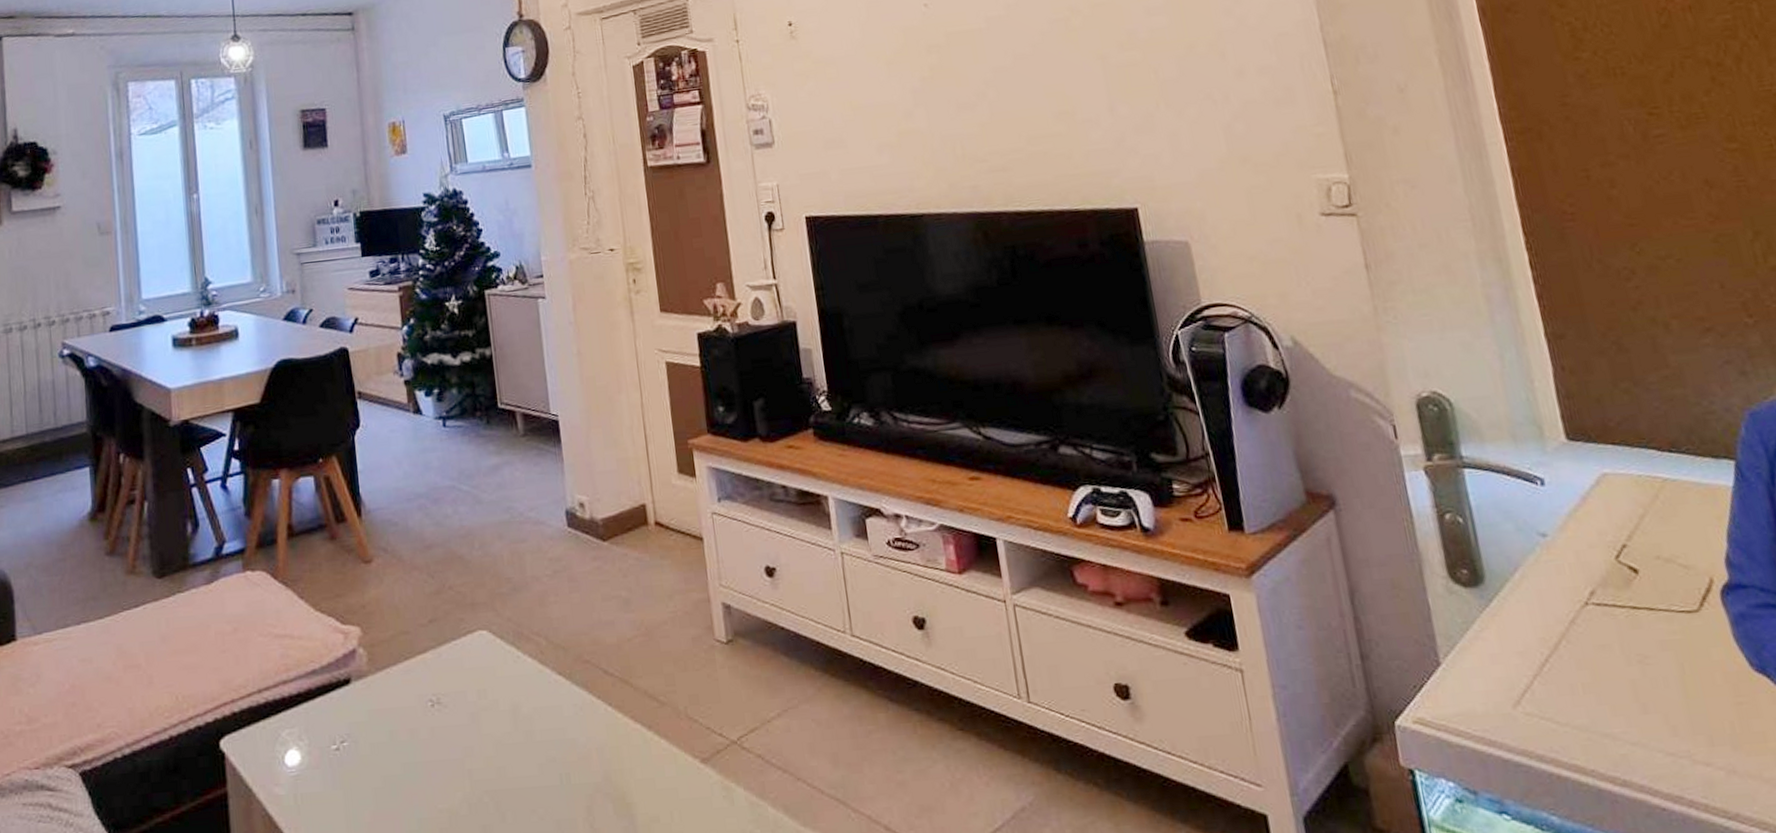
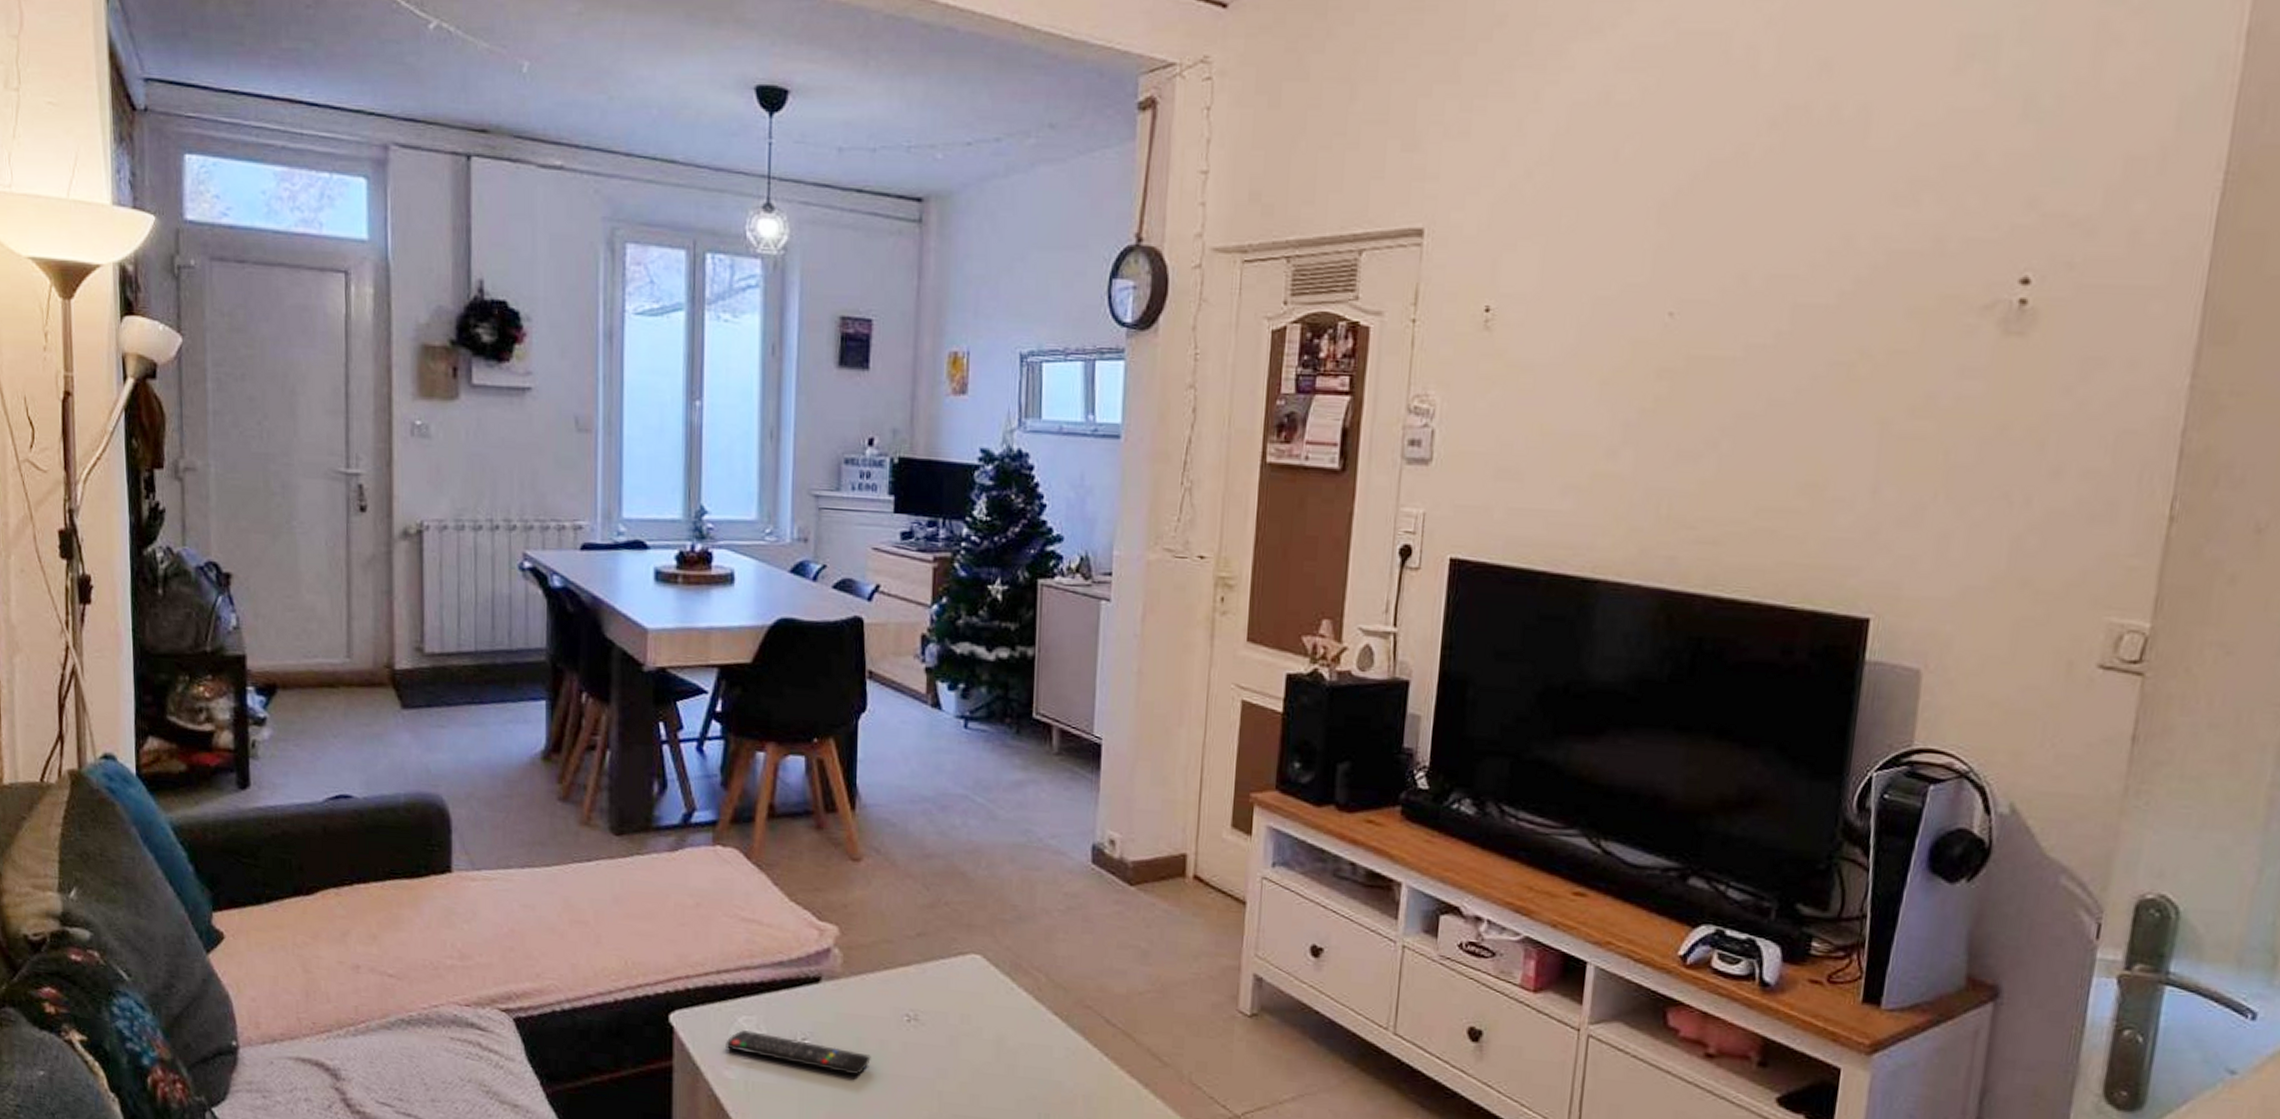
remote control: none [273,742,404,770] -> present [725,1029,871,1076]

